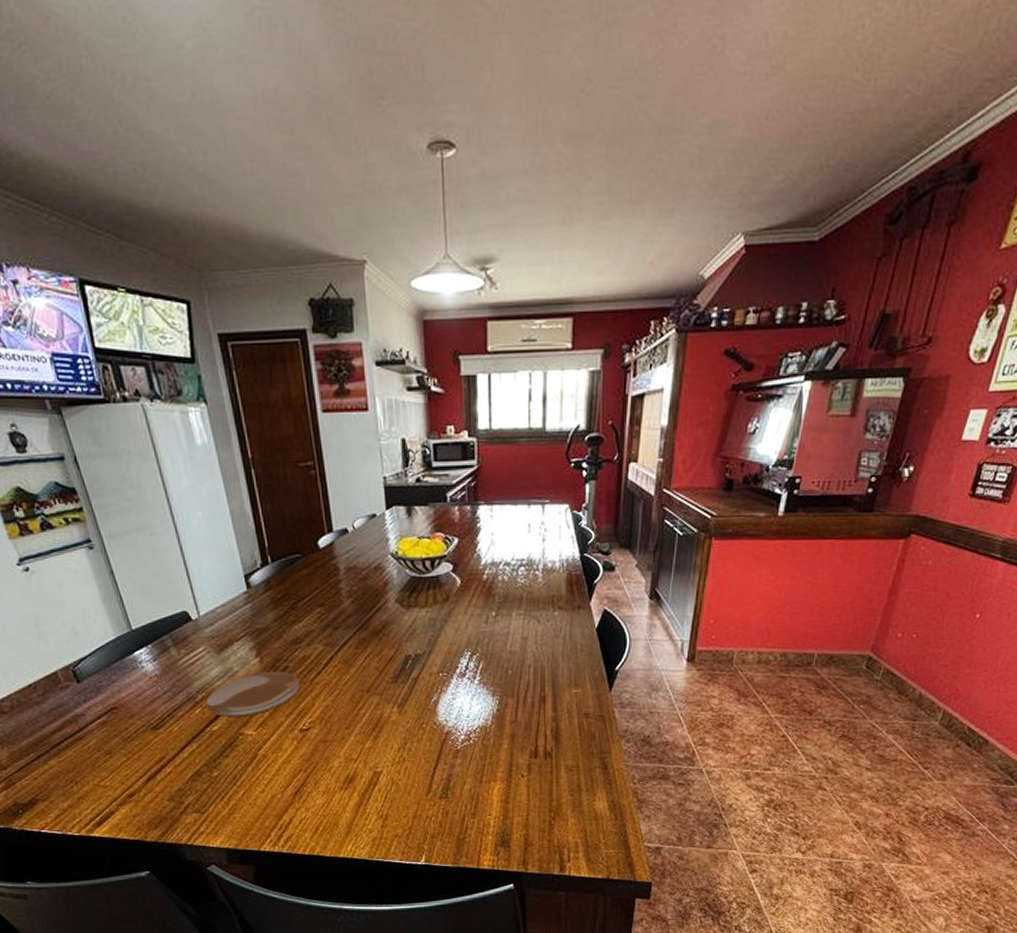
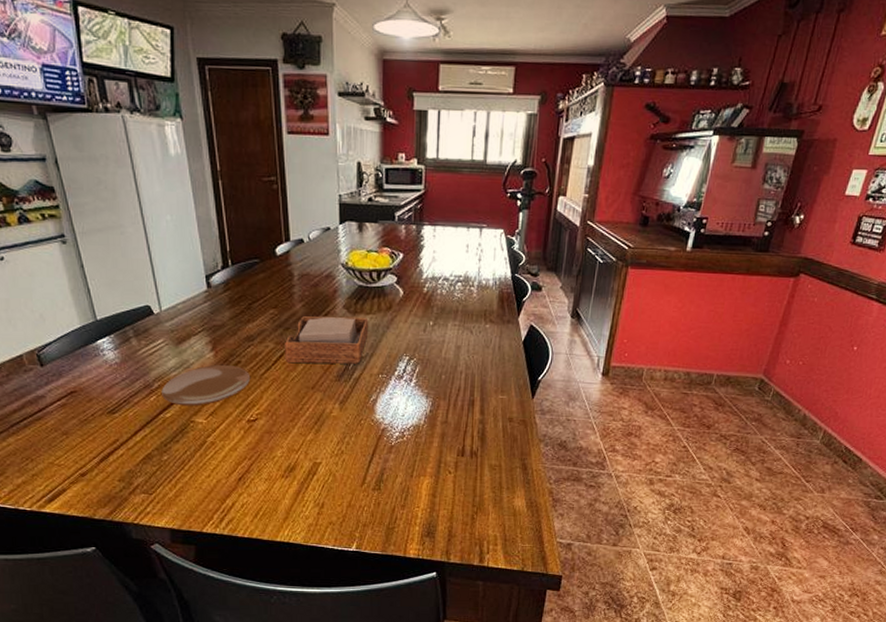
napkin holder: none [334,611,425,666] -> present [285,316,369,364]

